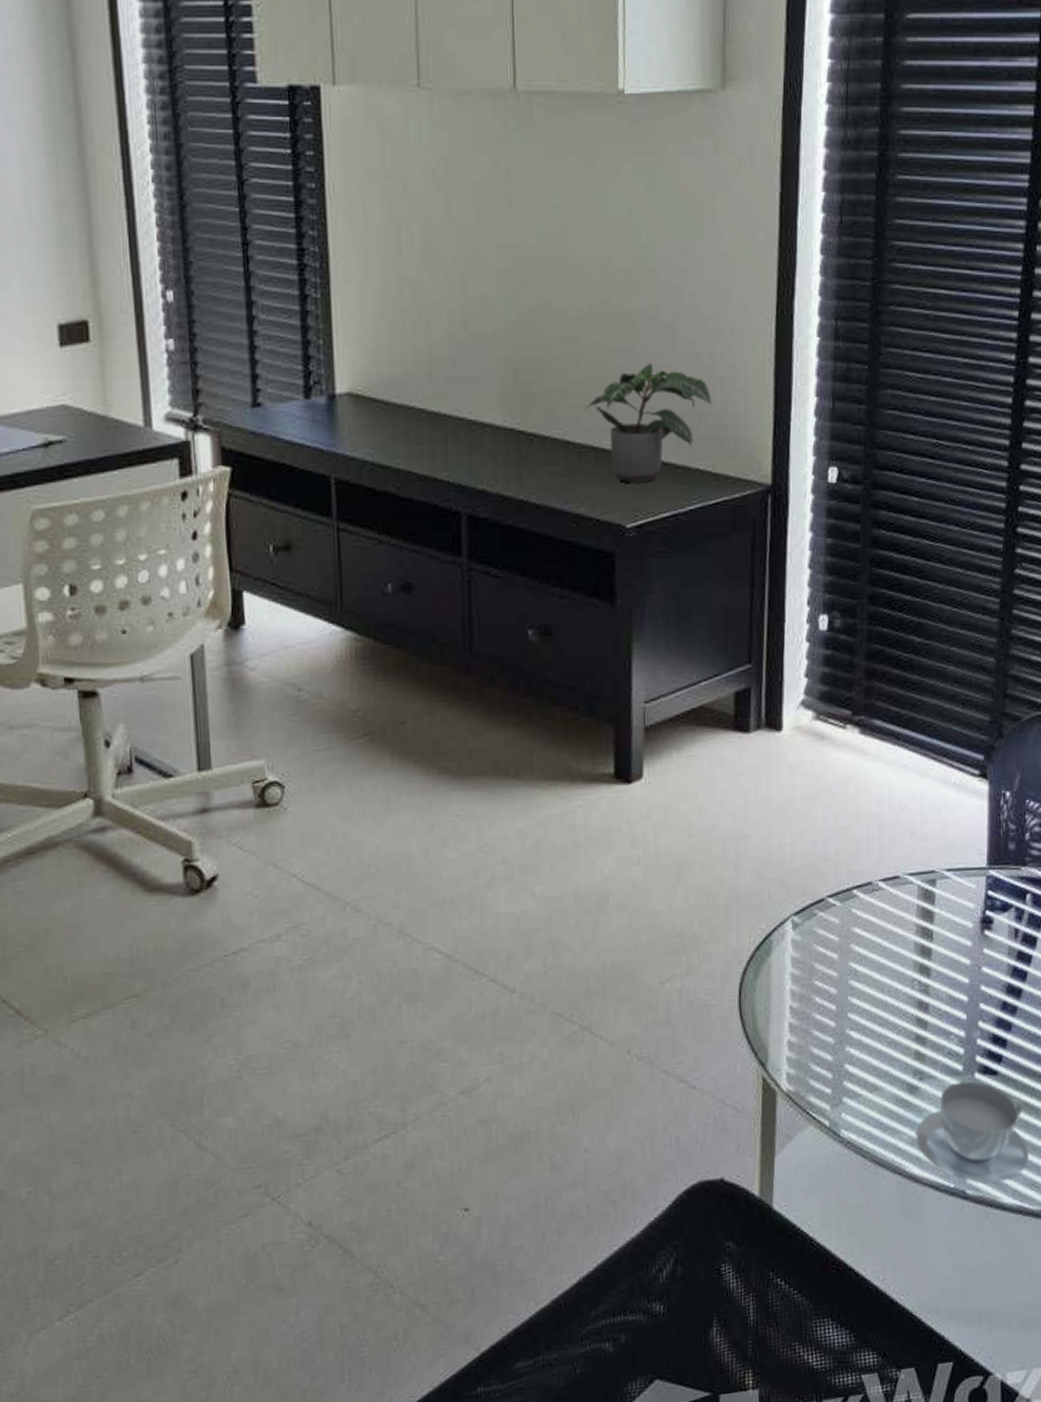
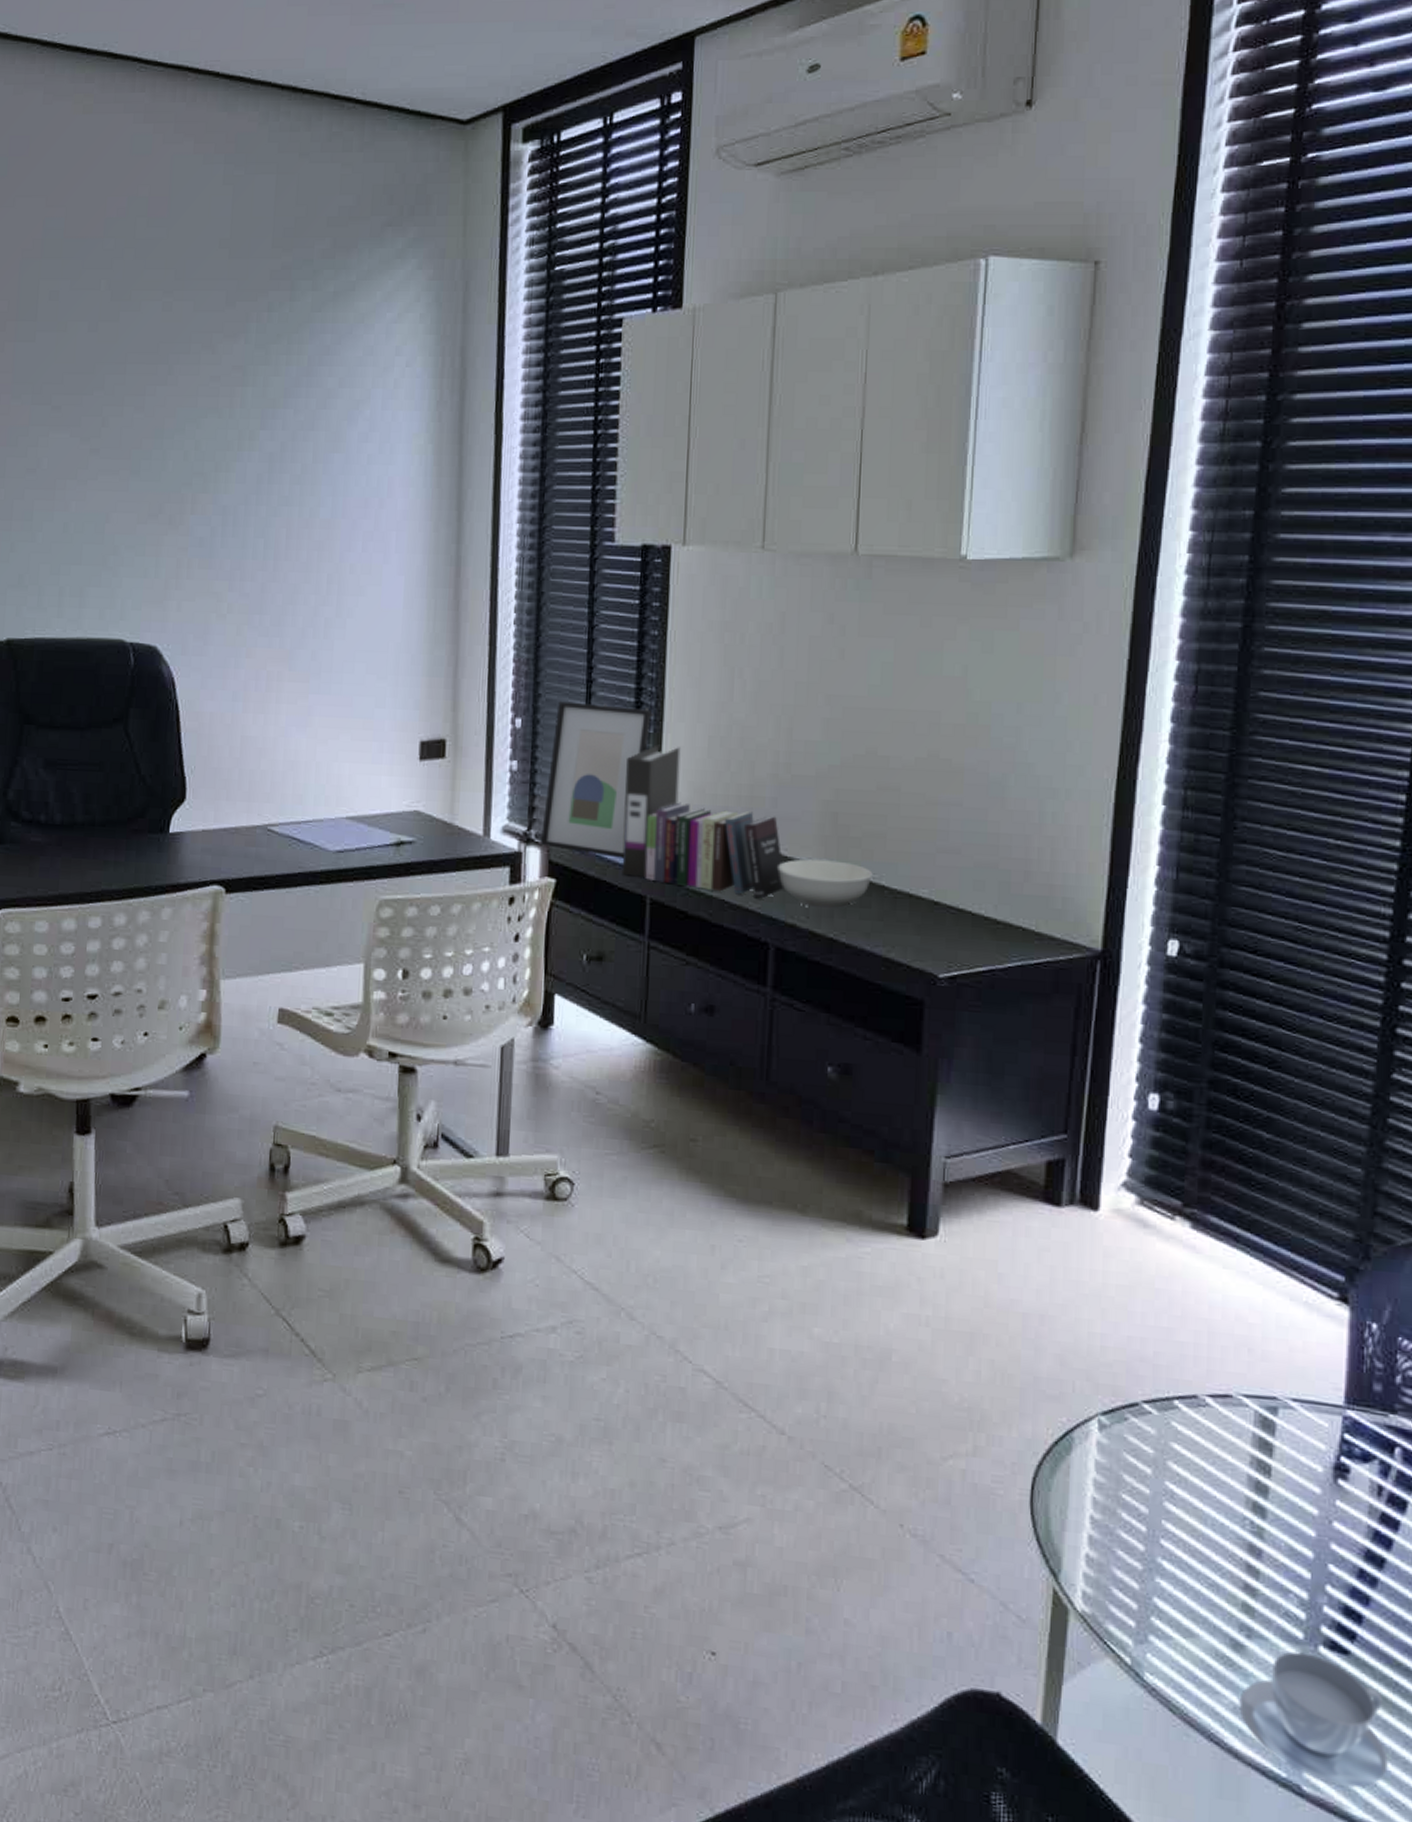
picture frame: none [209,268,320,438] -> present [541,701,654,858]
binder: none [295,310,355,456] -> present [621,744,681,877]
books: none [324,371,471,467] -> present [645,802,785,899]
bowl: none [463,419,557,471] -> present [778,859,873,909]
potted plant: present [586,362,712,483] -> none [905,816,1040,935]

